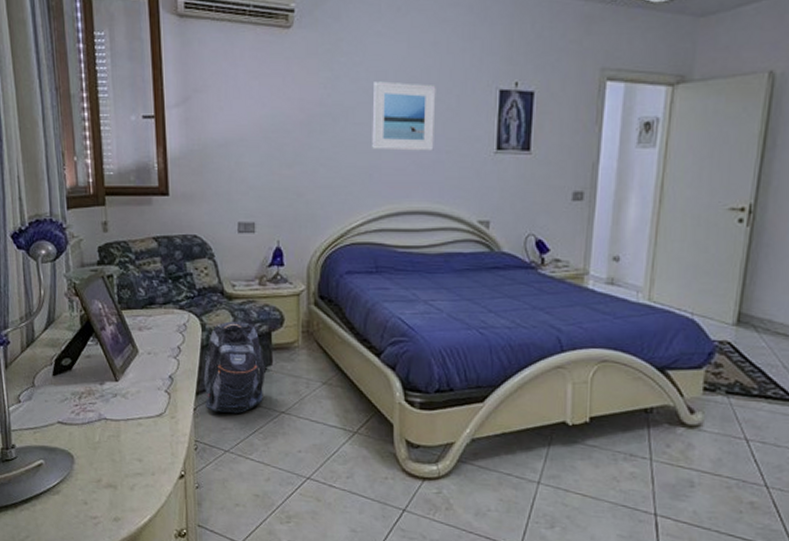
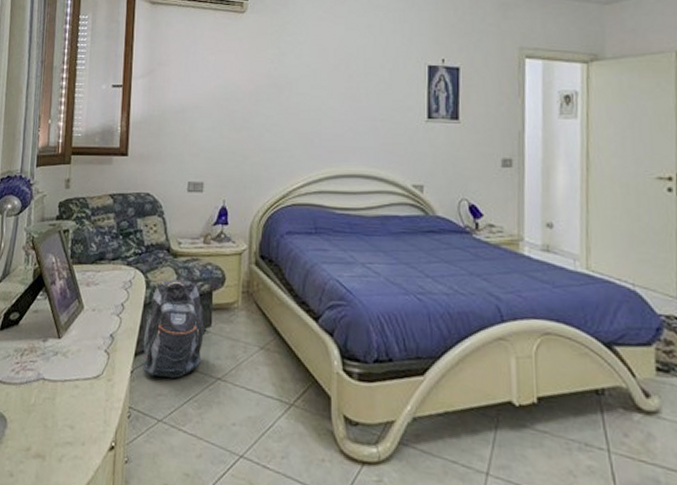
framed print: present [372,81,436,151] -> none [313,57,371,119]

